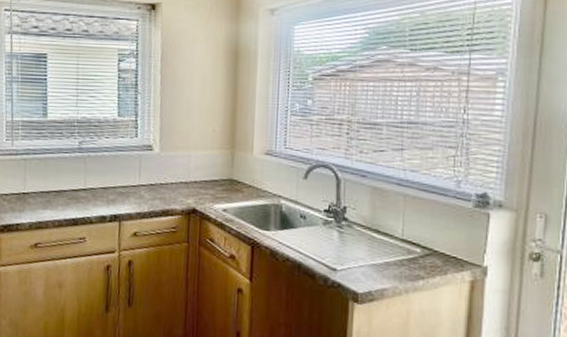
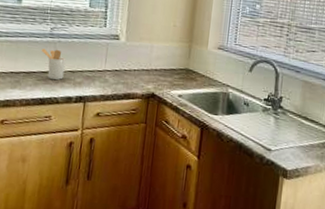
utensil holder: none [70,164,97,198] -> present [41,48,66,80]

